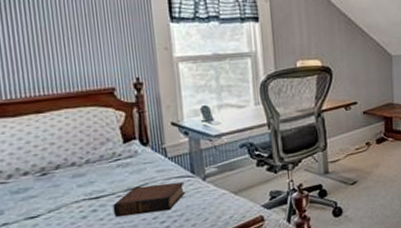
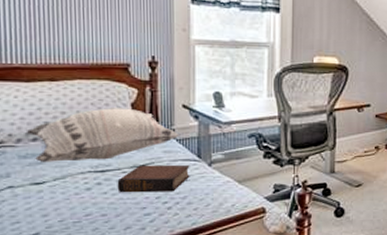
decorative pillow: none [16,131,172,196] -> present [25,108,181,162]

